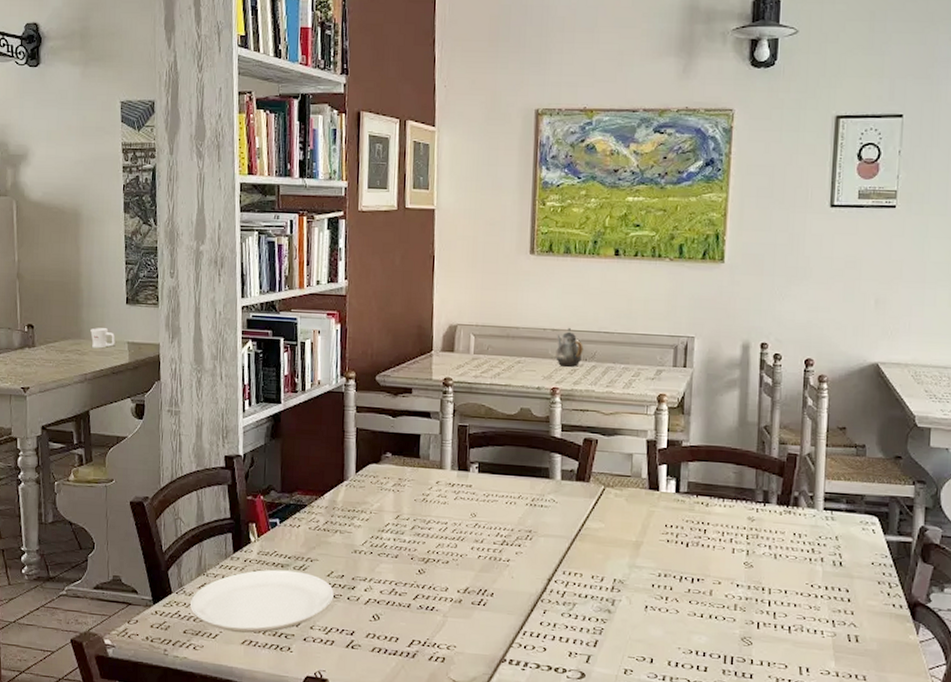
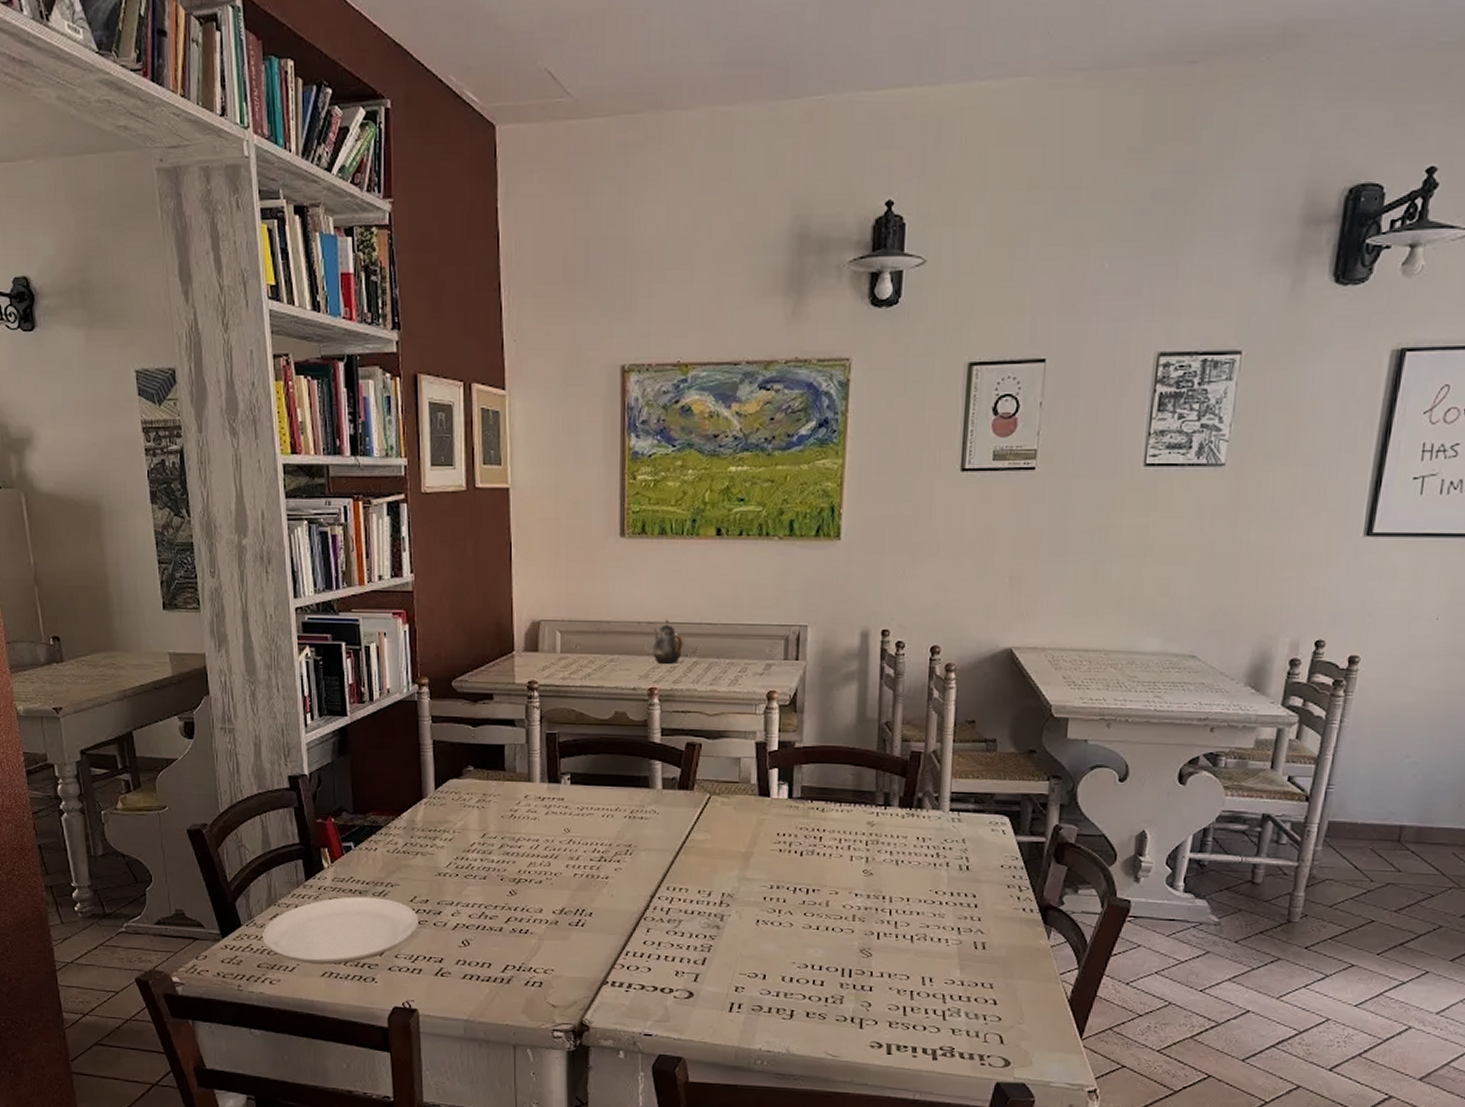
mug: present [90,328,116,350] -> none [125,638,155,663]

